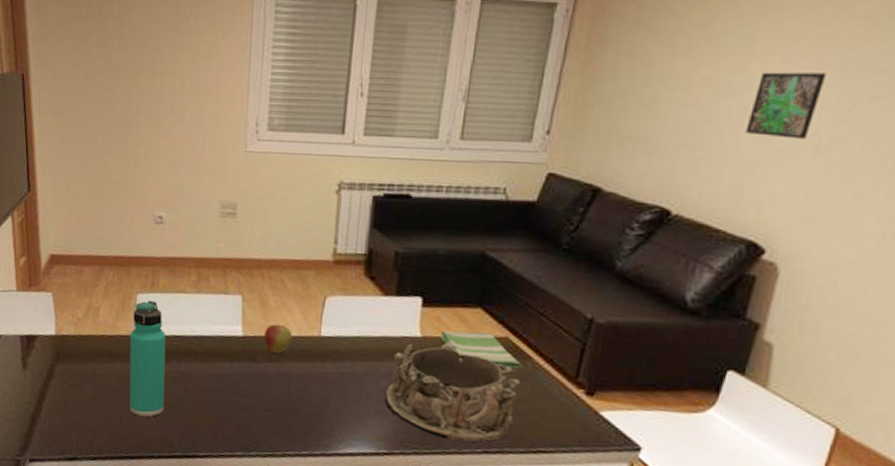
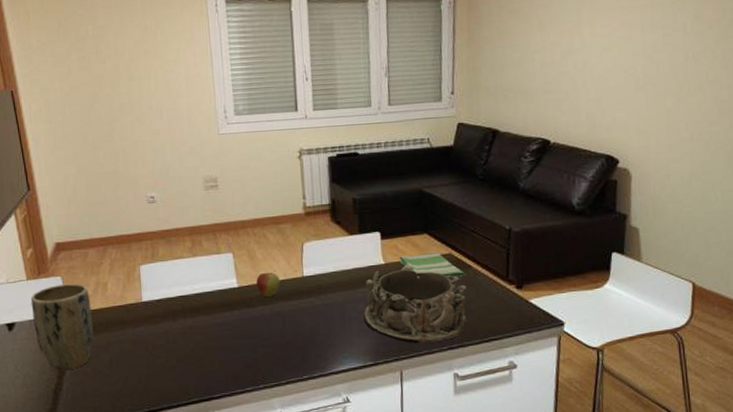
plant pot: none [18,301,80,397] -> present [30,284,94,371]
thermos bottle: present [129,300,166,417] -> none [137,269,178,373]
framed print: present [745,72,827,139] -> none [588,31,633,80]

